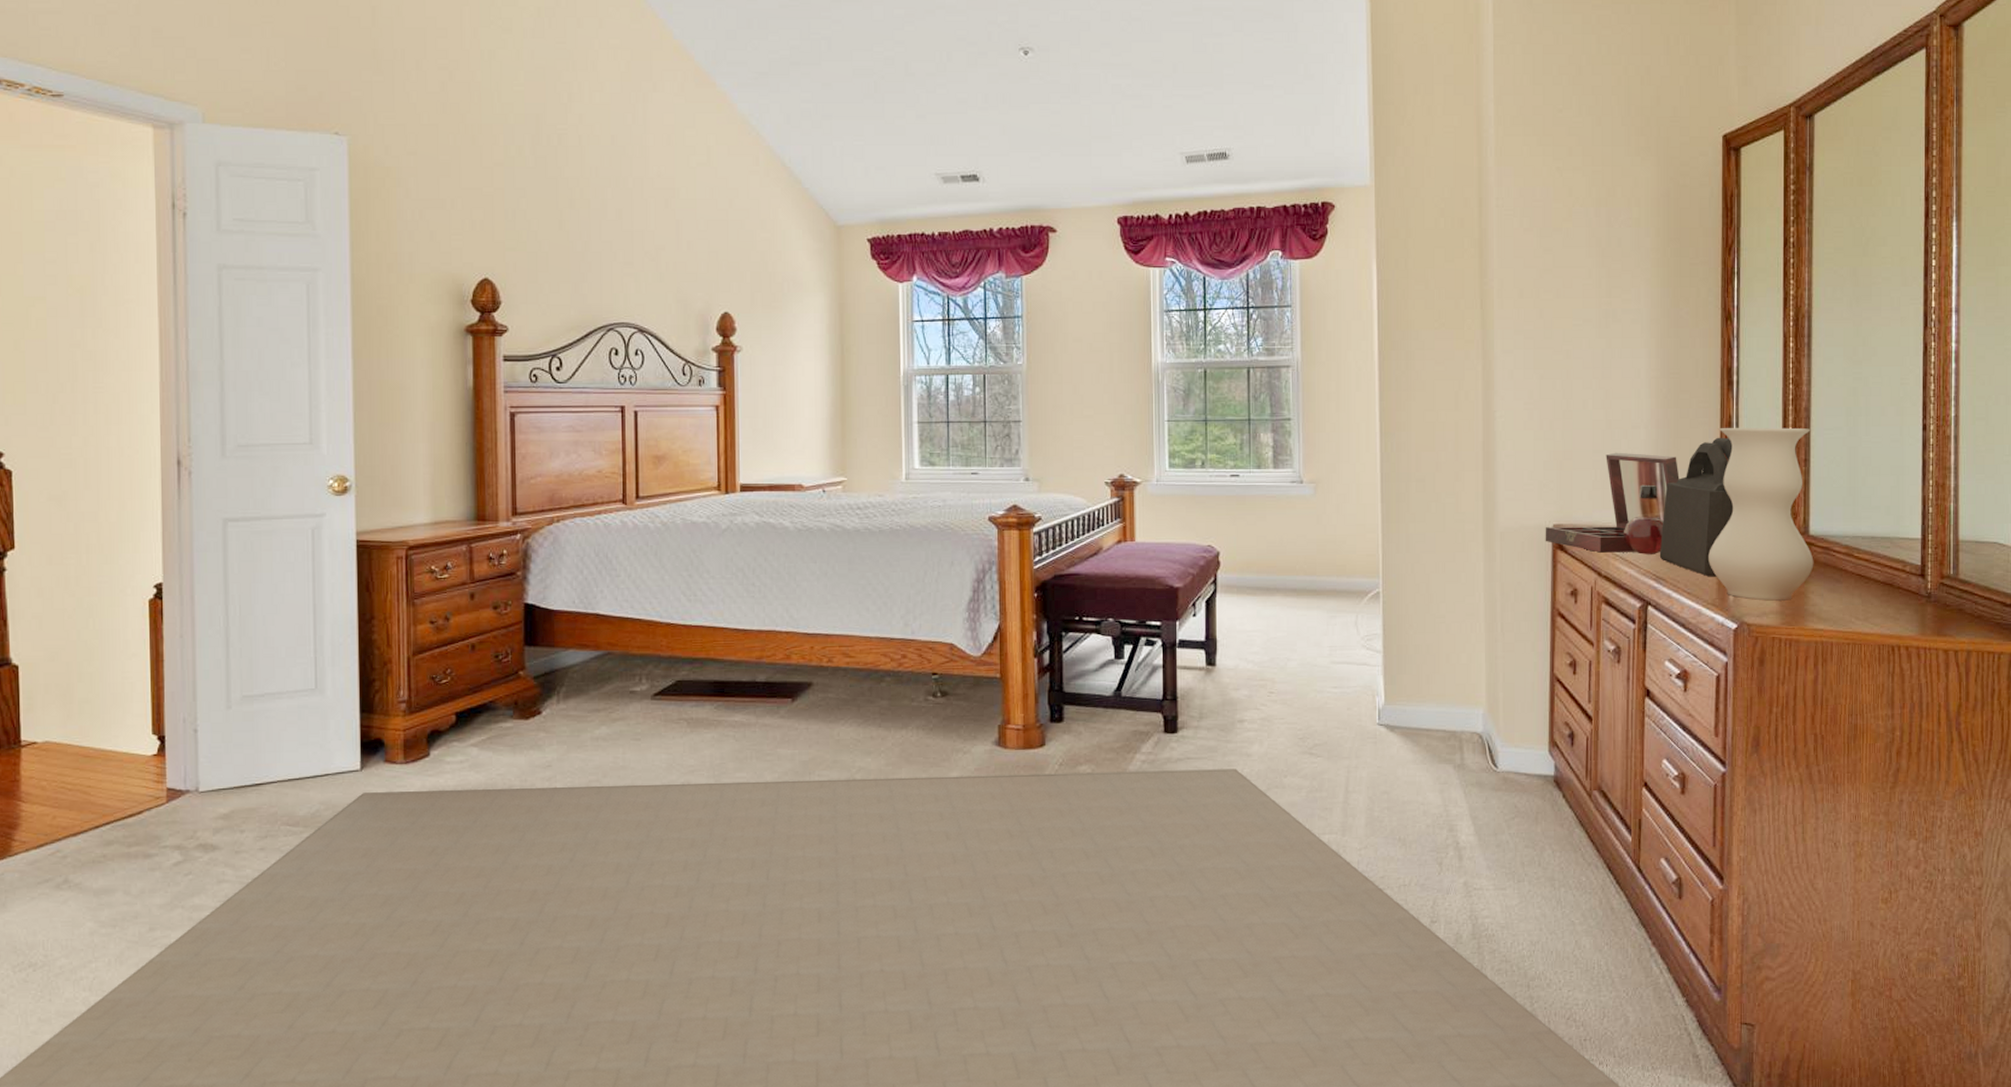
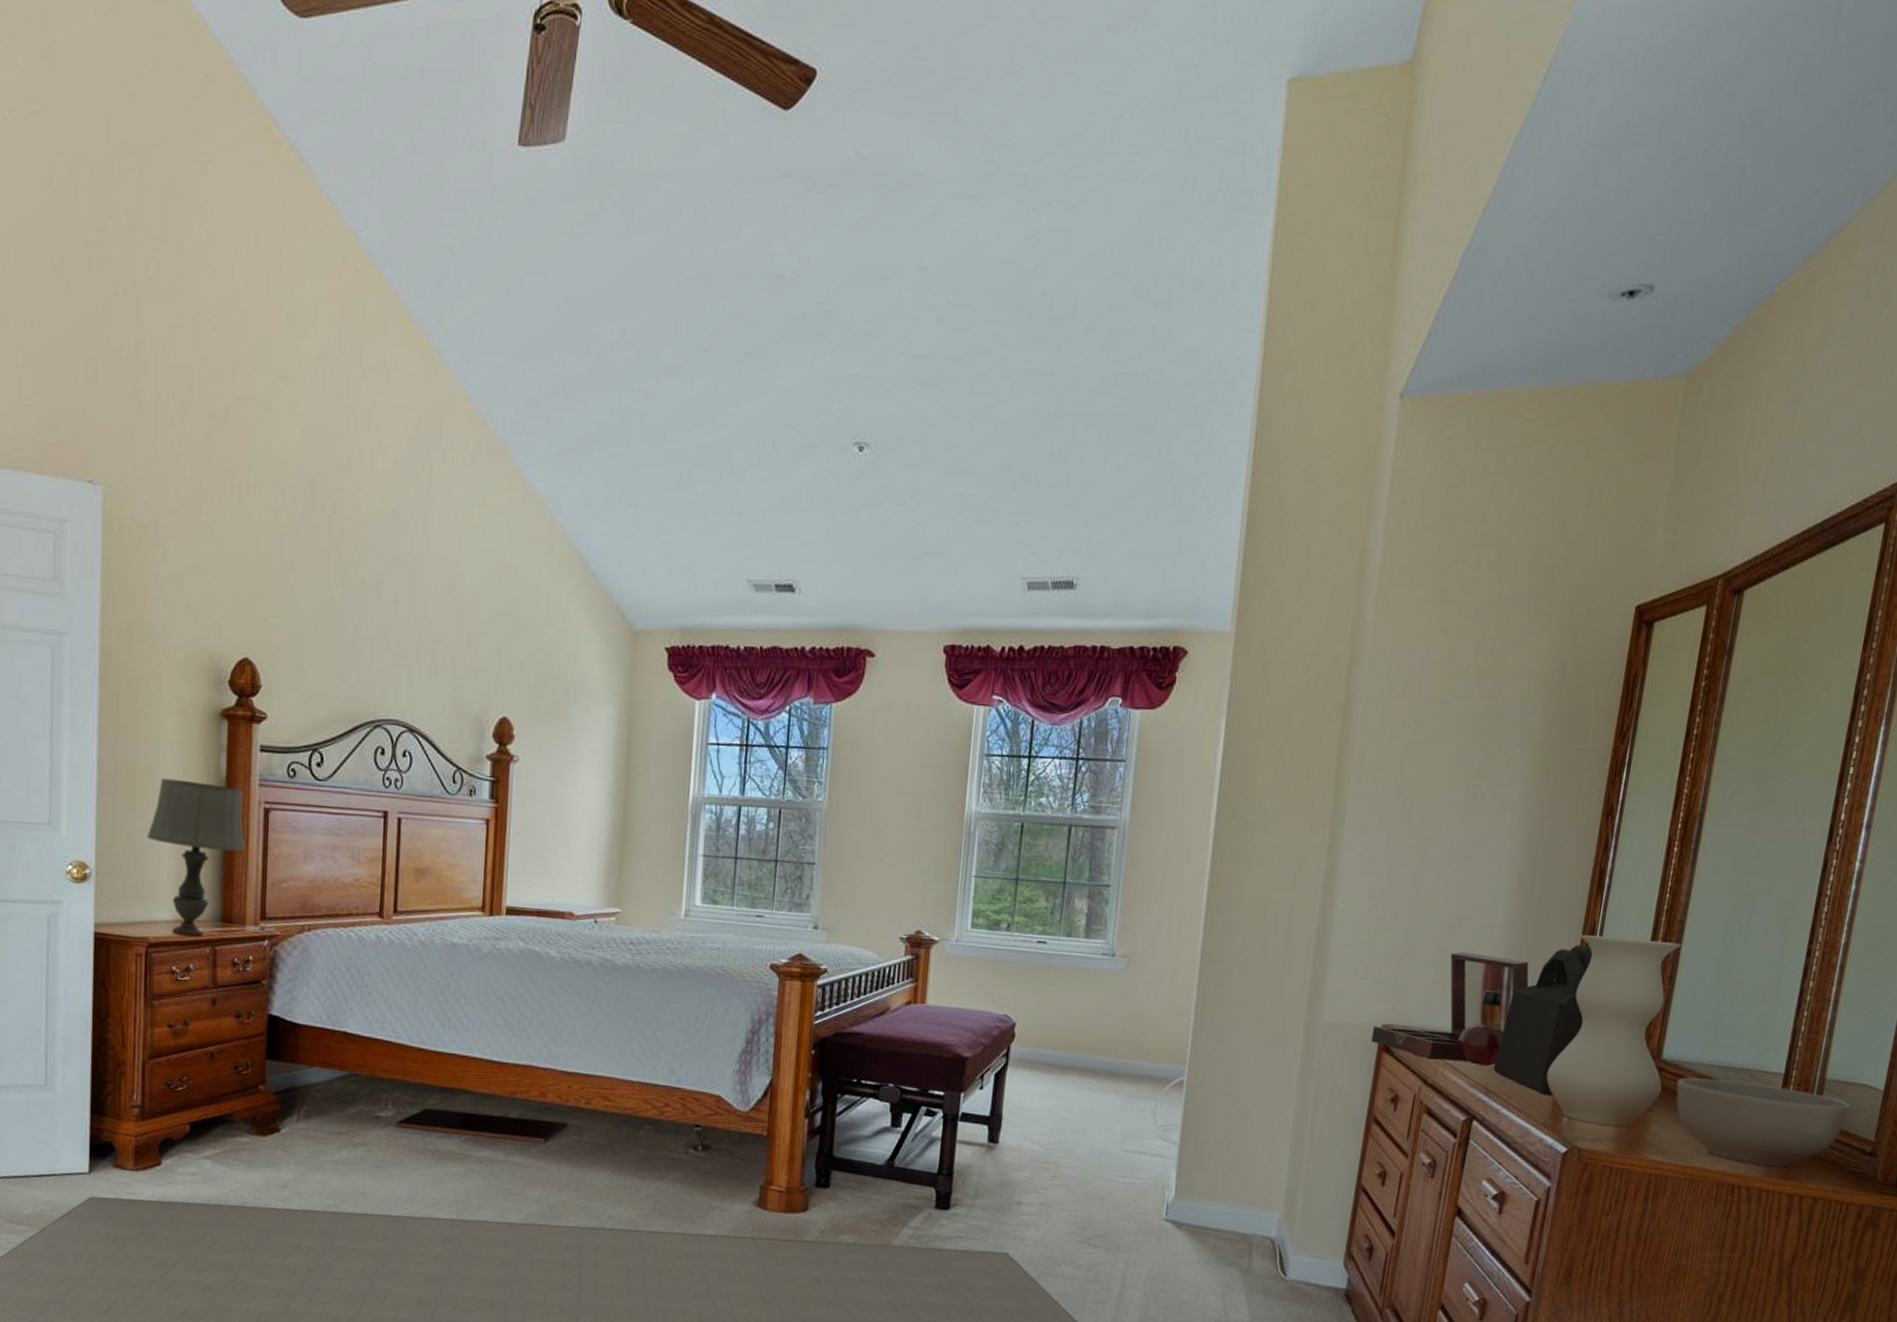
table lamp: none [402,393,494,538] -> present [147,778,245,938]
bowl: none [1826,549,1987,625] -> present [1676,1078,1852,1167]

